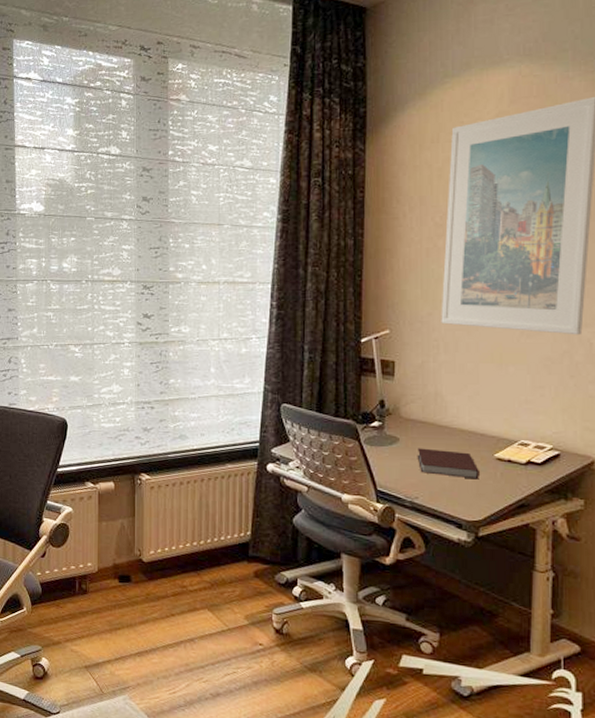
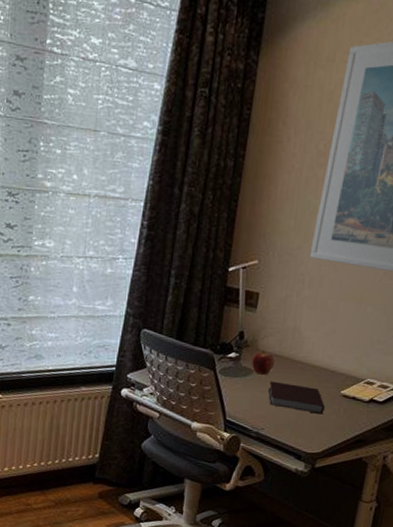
apple: none [397,418,419,442] -> present [252,351,275,375]

